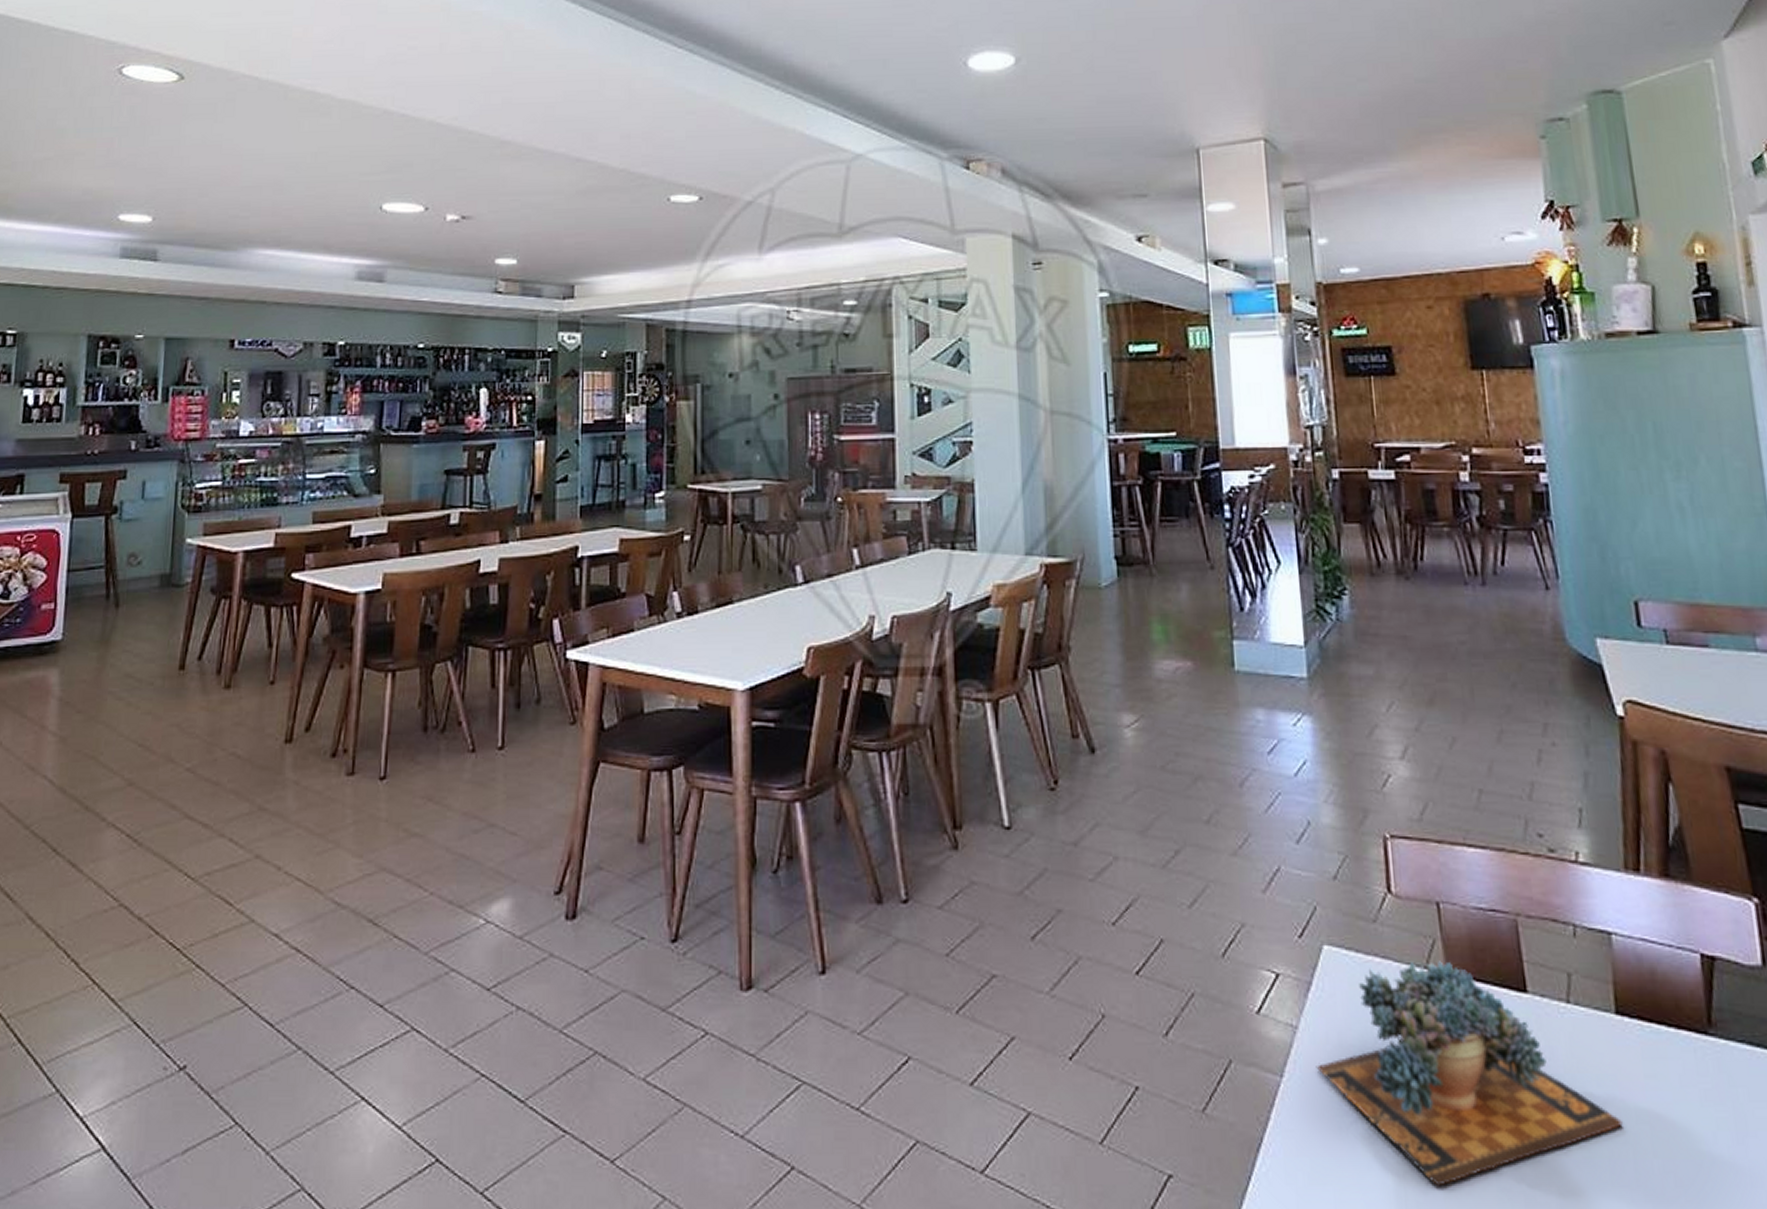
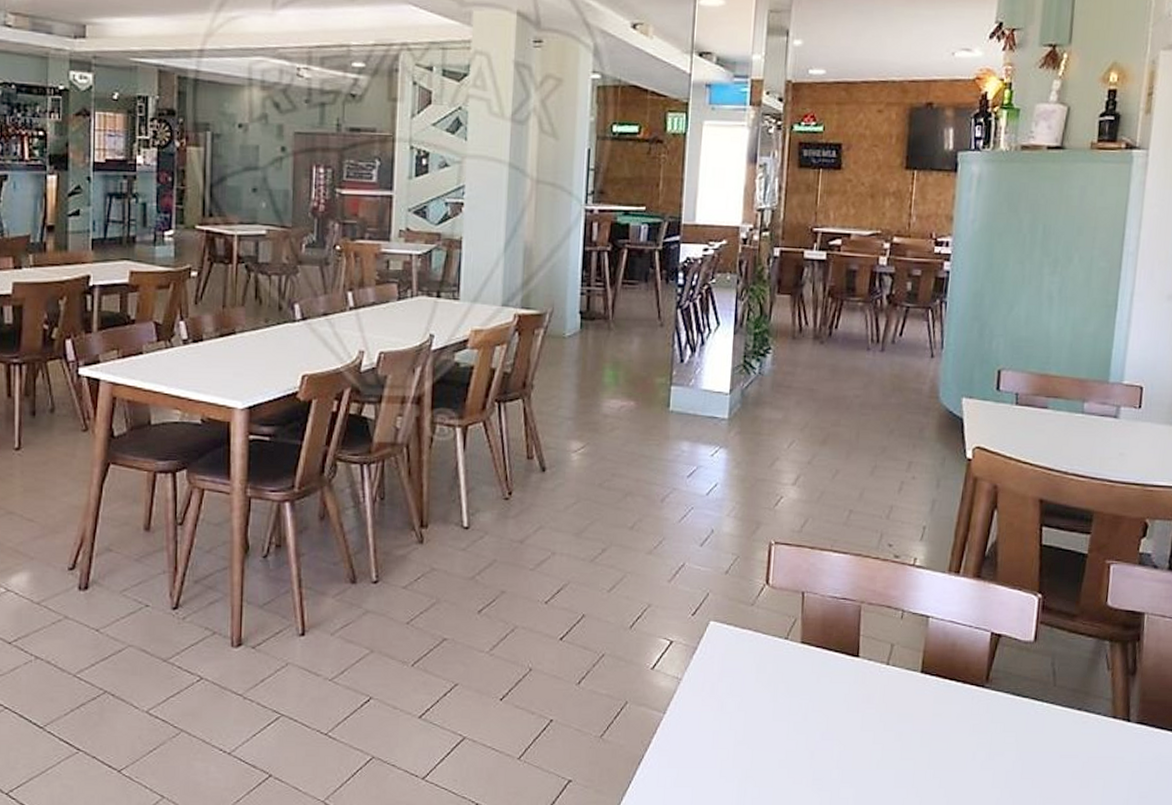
succulent plant: present [1316,961,1623,1187] -> none [691,634,911,788]

